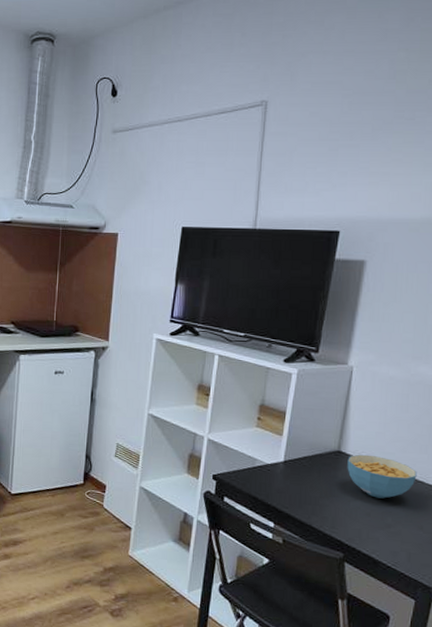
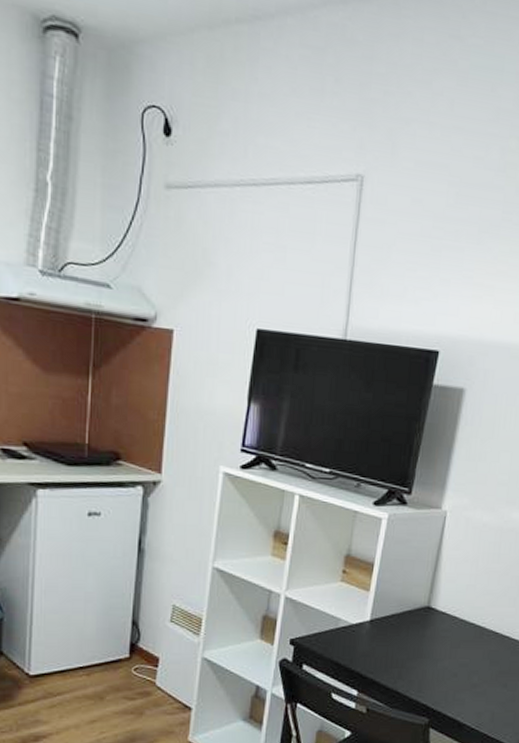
cereal bowl: present [347,454,417,499] -> none [436,609,505,657]

